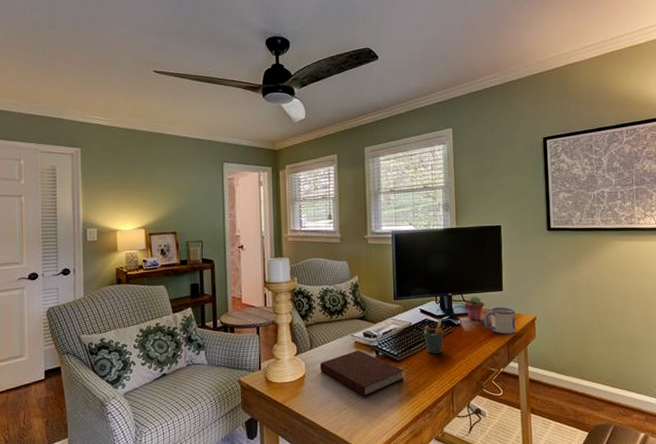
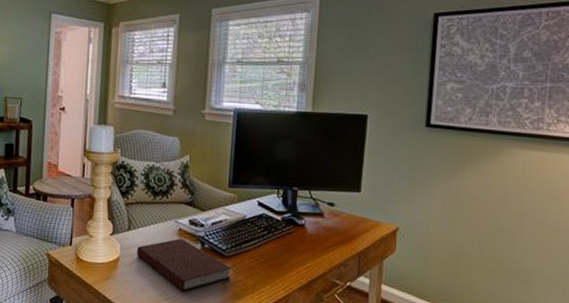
pen holder: present [423,319,443,355] -> none [258,216,283,256]
potted succulent: present [464,296,484,320] -> none [312,193,335,223]
mug: present [484,307,516,335] -> none [333,210,373,245]

